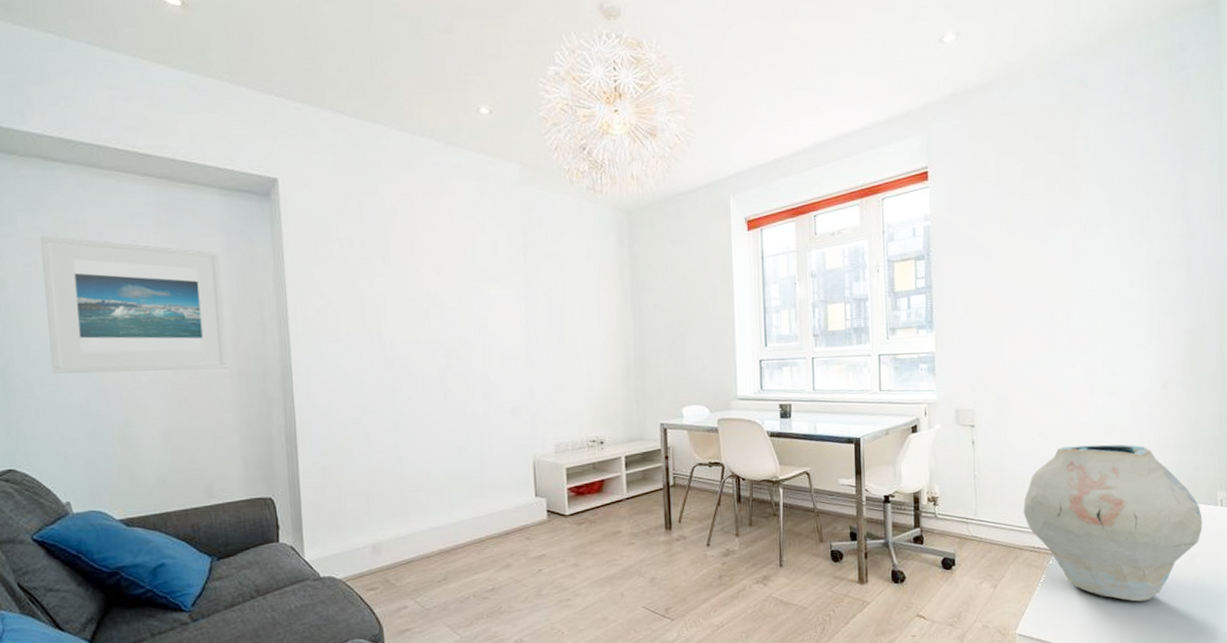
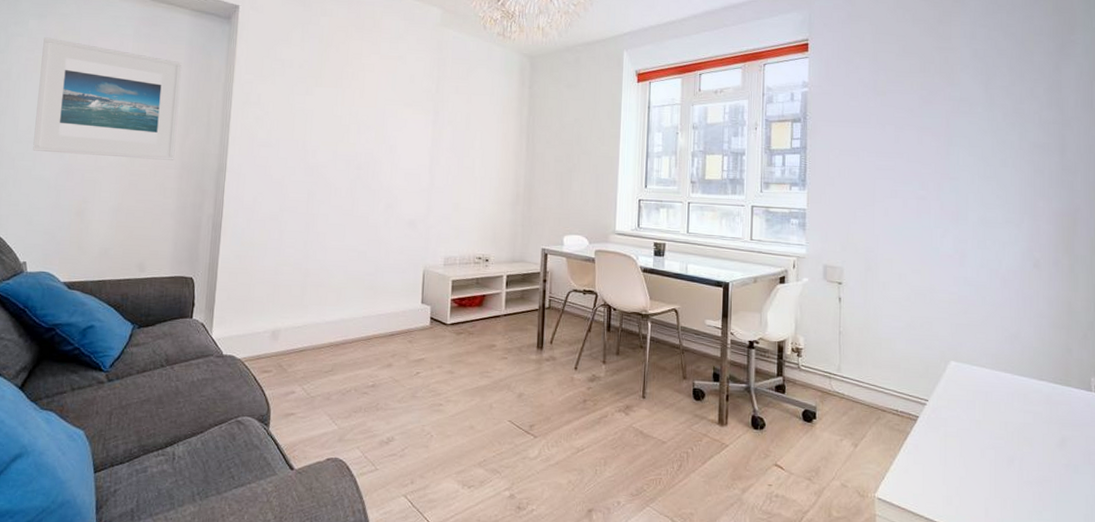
vase: present [1023,444,1202,602] -> none [887,313,1075,481]

